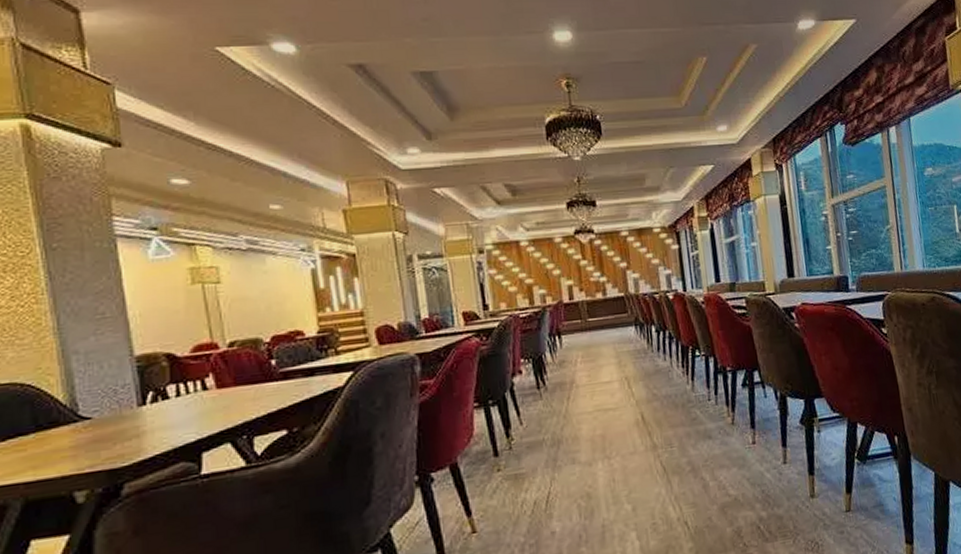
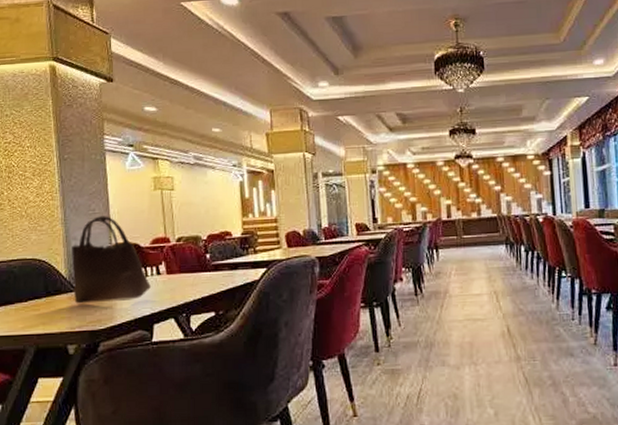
handbag: none [72,320,196,437] -> present [71,216,152,304]

